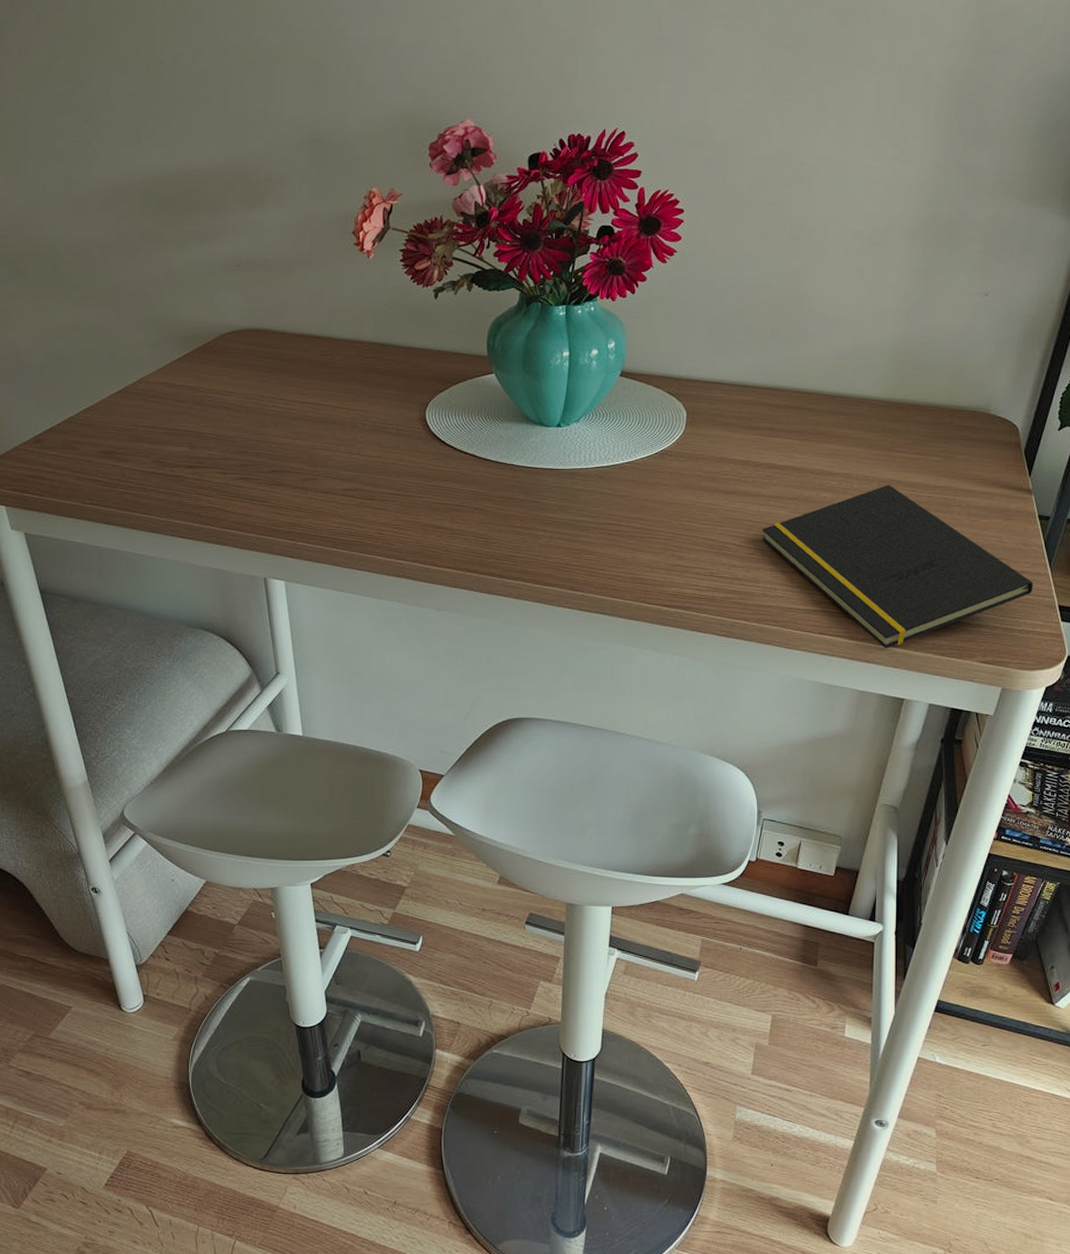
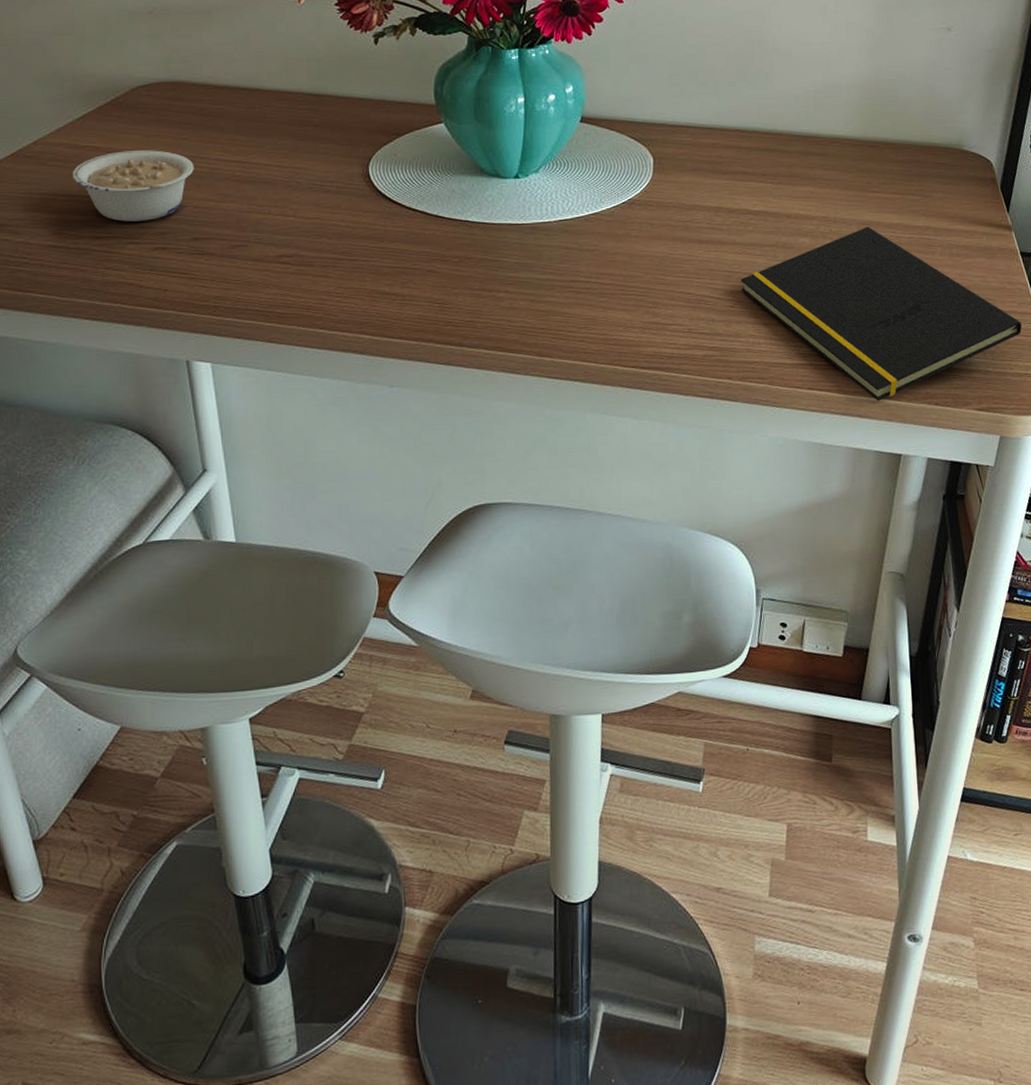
legume: none [170,391,273,454] -> present [73,150,194,222]

